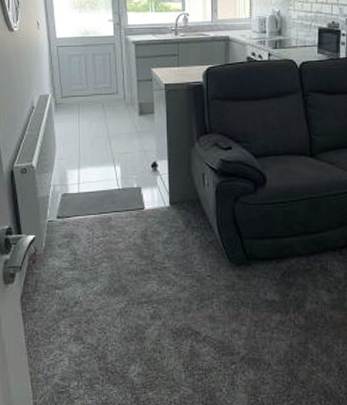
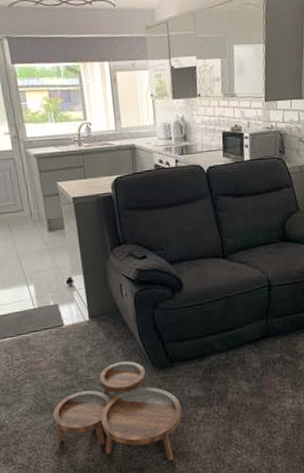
nesting tables: none [125,253,256,366] -> present [52,361,182,461]

